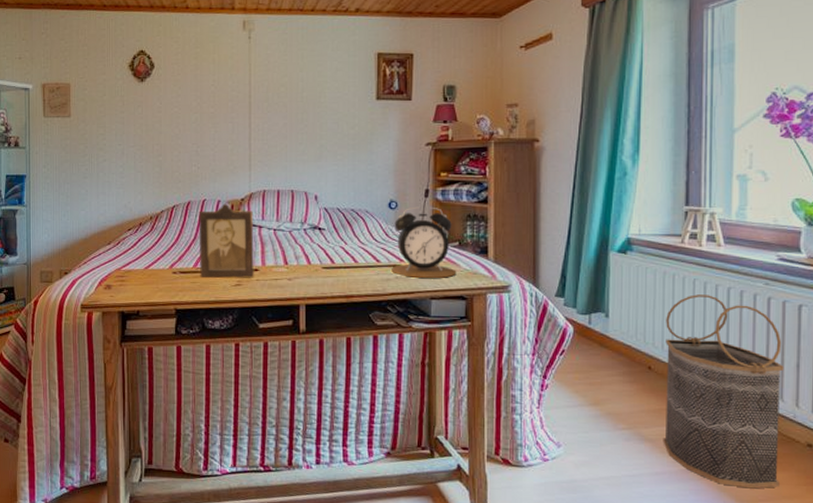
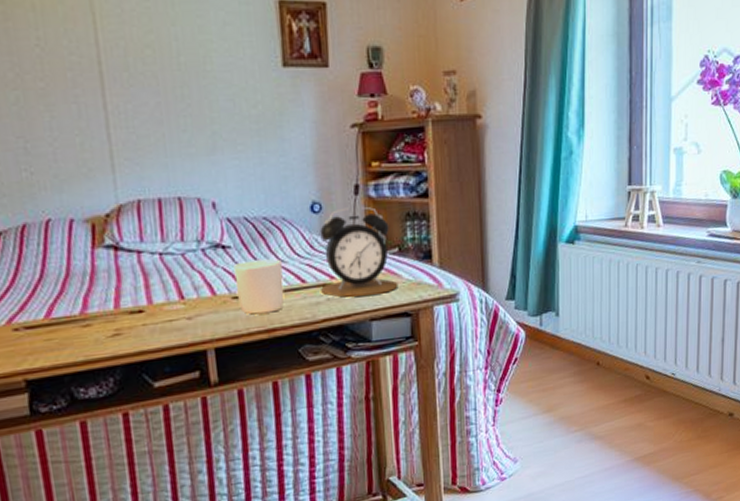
photo frame: present [199,203,254,278] -> none [42,223,138,331]
mug: none [326,241,362,283] -> present [233,259,285,315]
basket: present [663,294,785,489] -> none [611,279,712,468]

